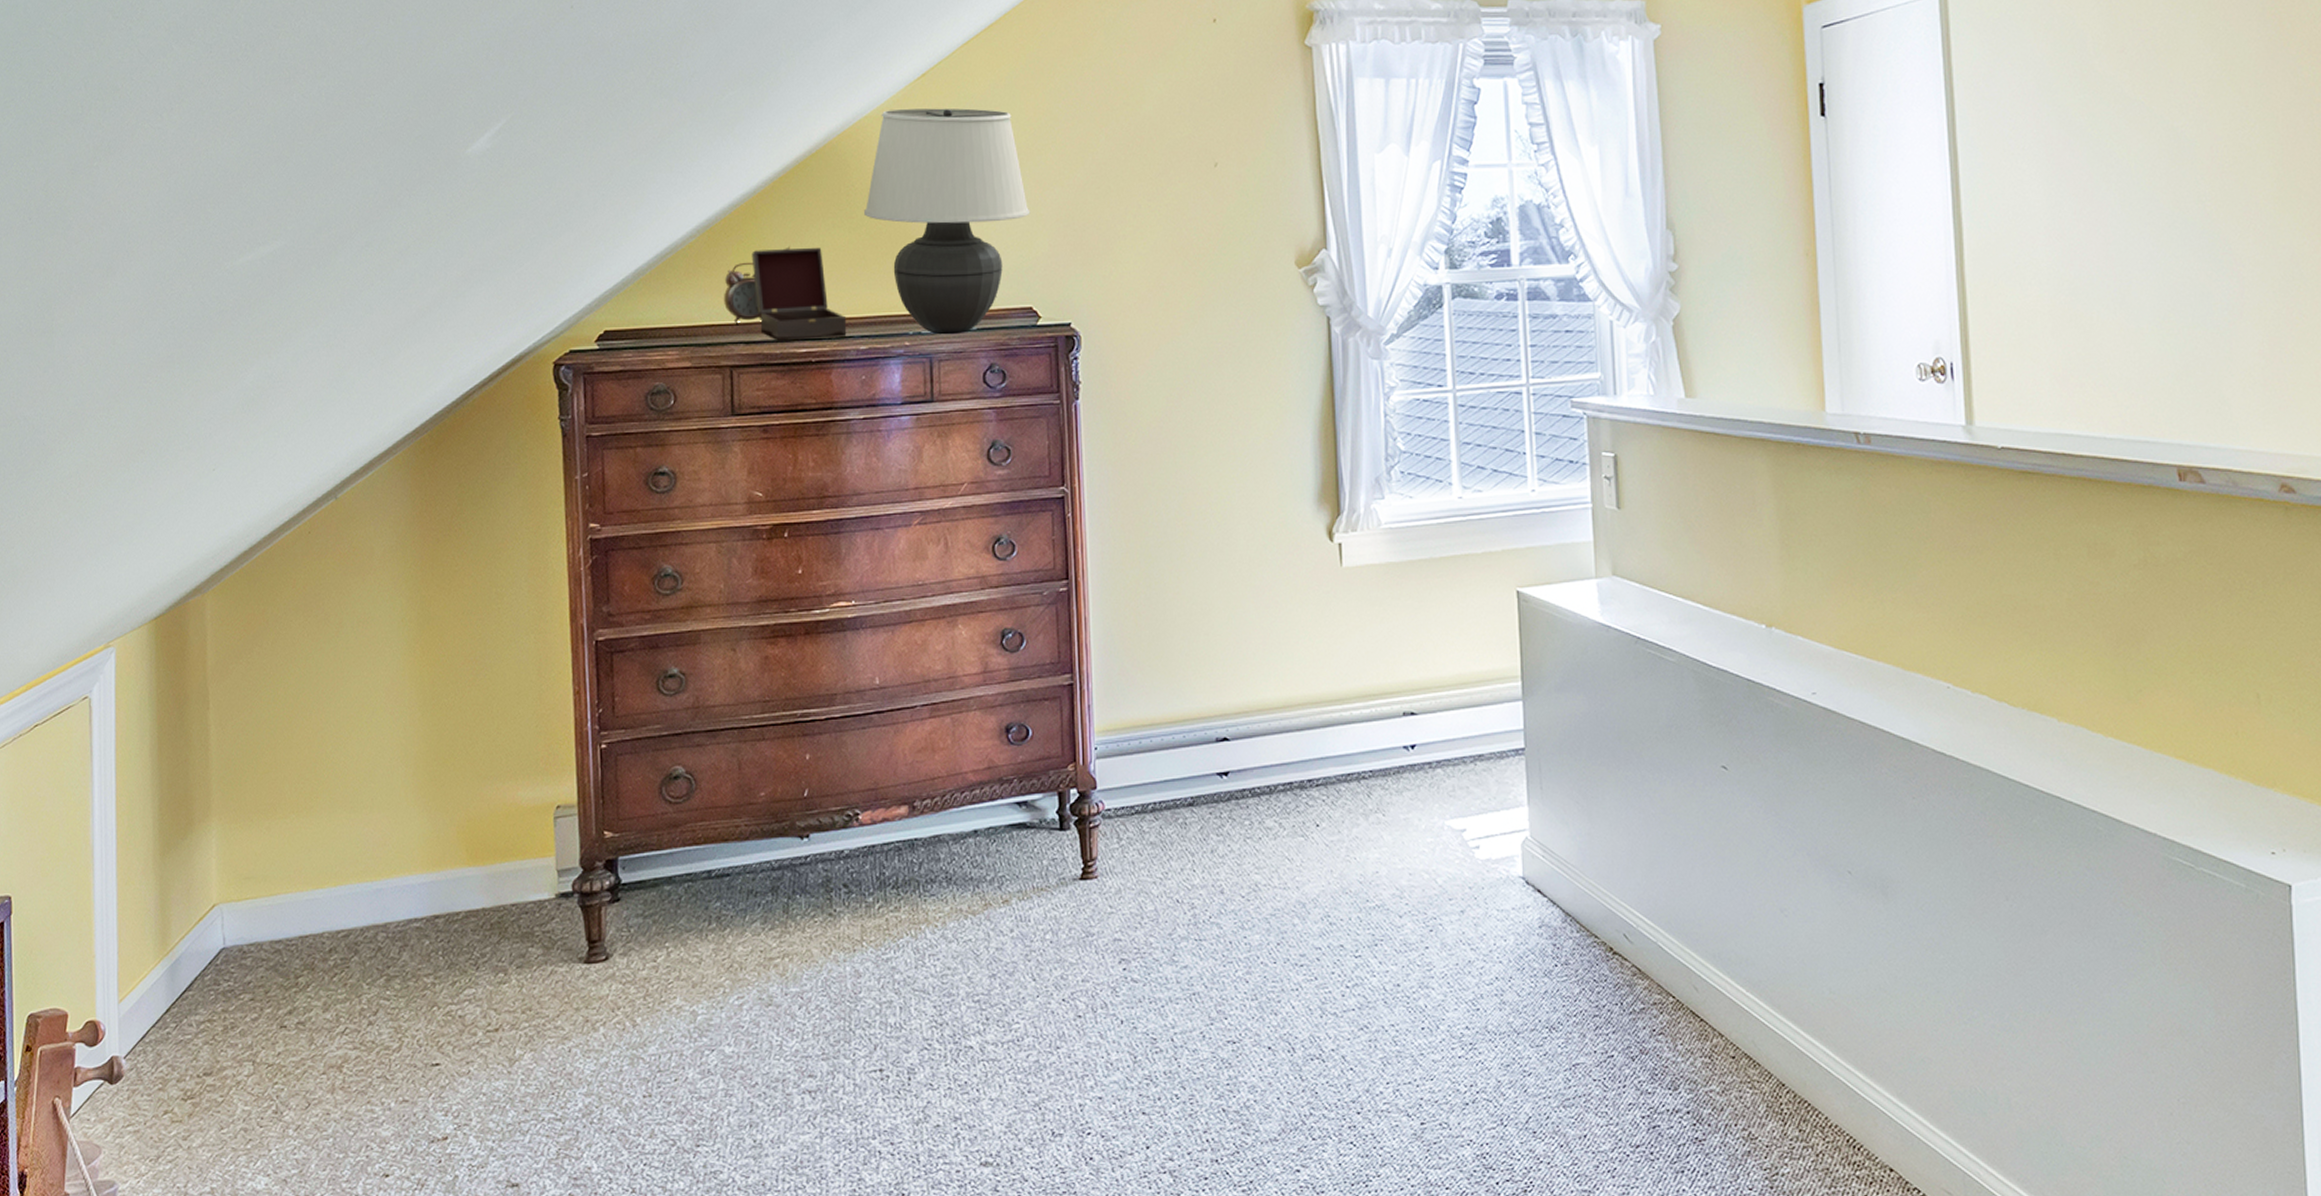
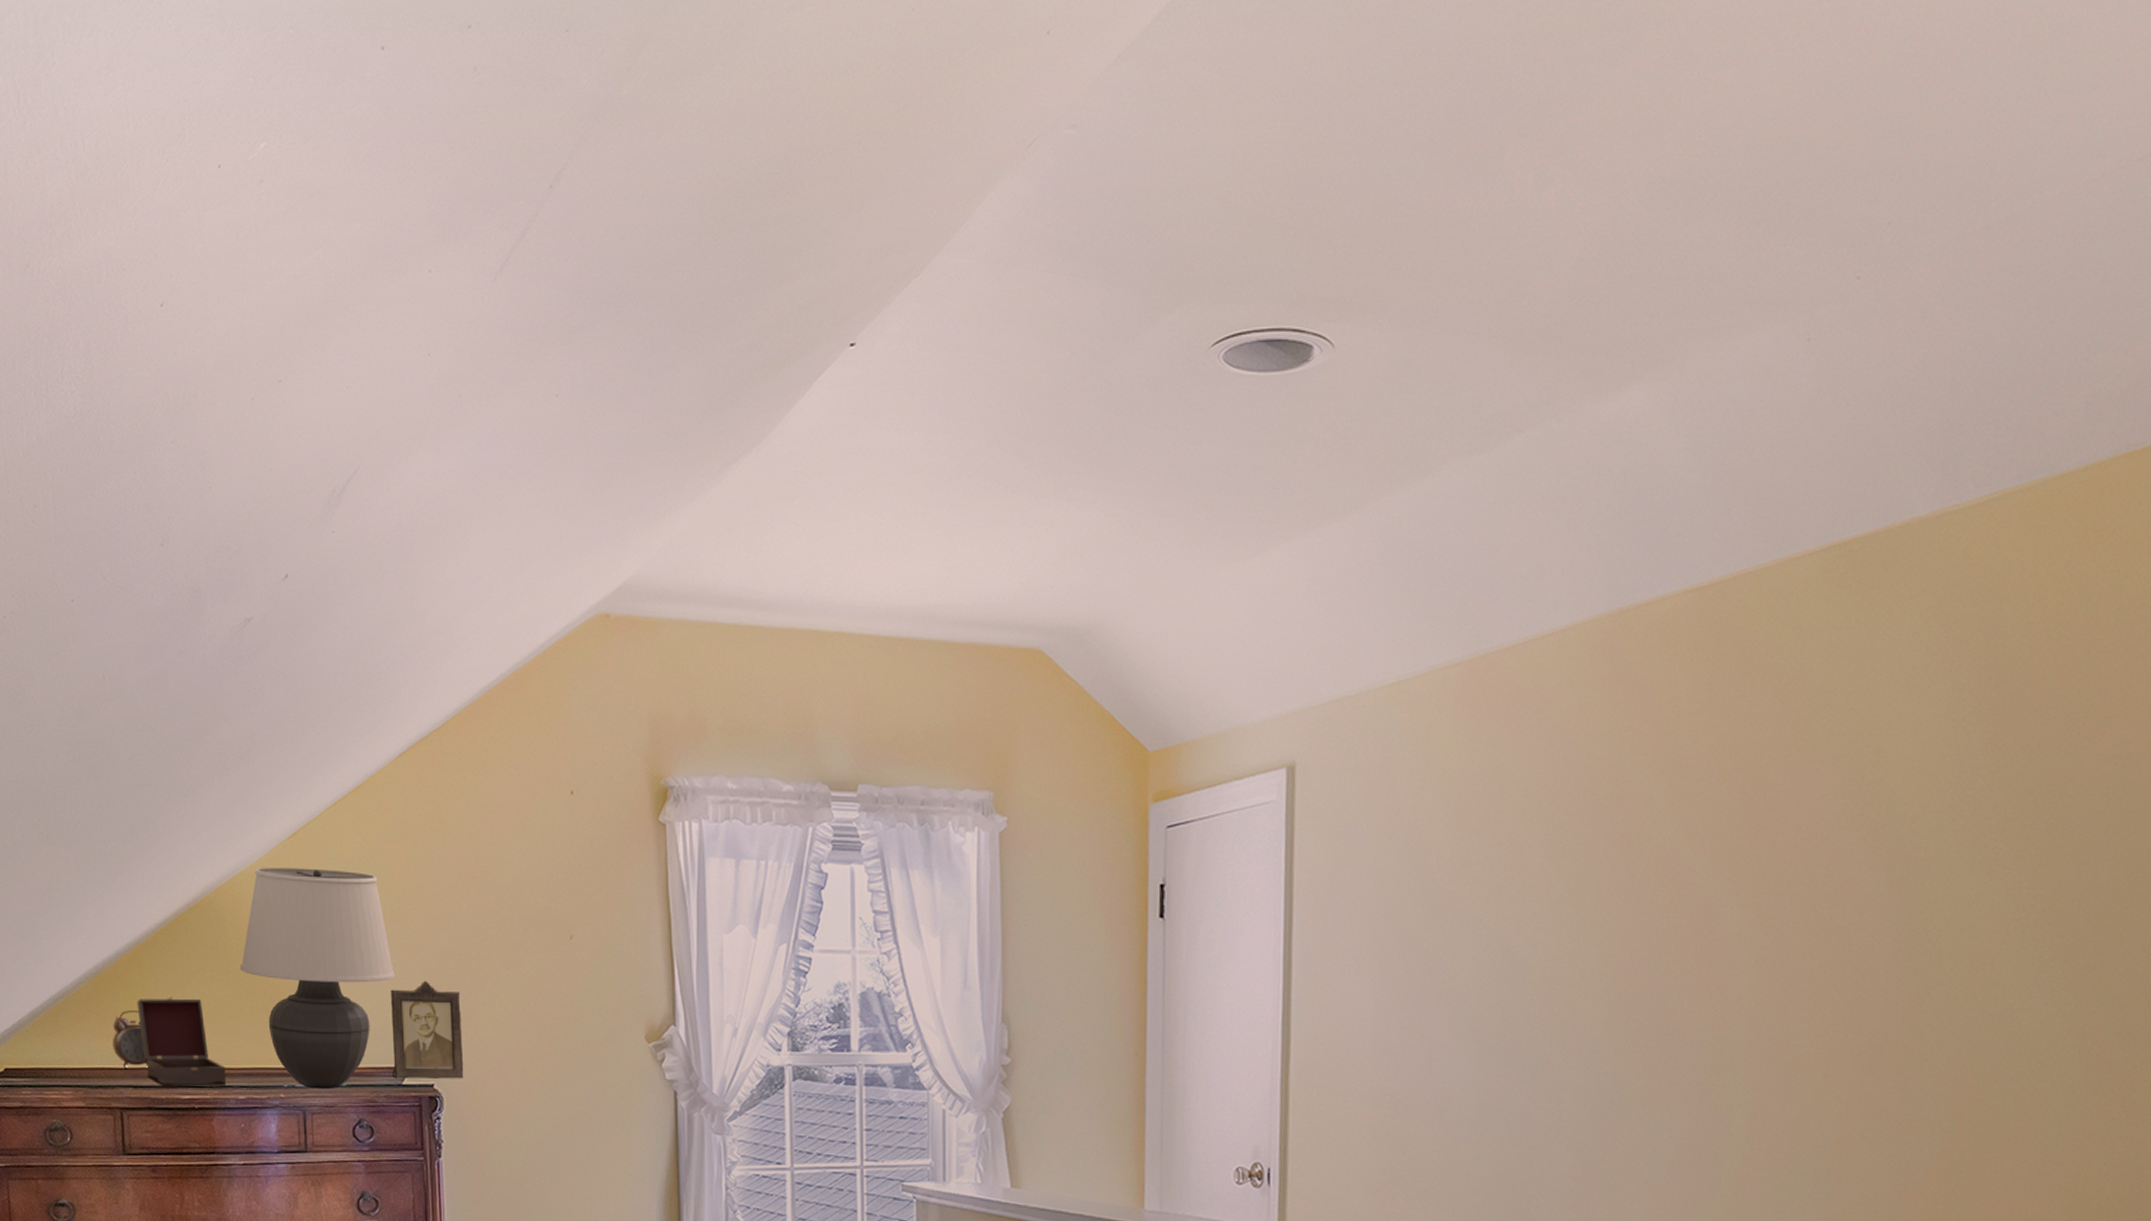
photo frame: none [1024,216,1103,320] -> present [390,980,464,1079]

